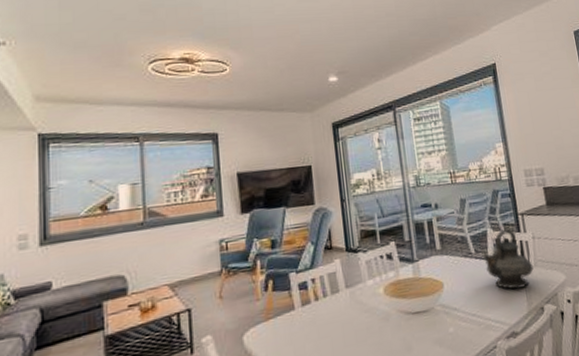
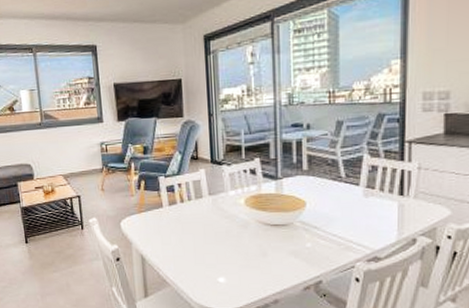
teapot: present [483,228,534,289] -> none [354,156,412,217]

